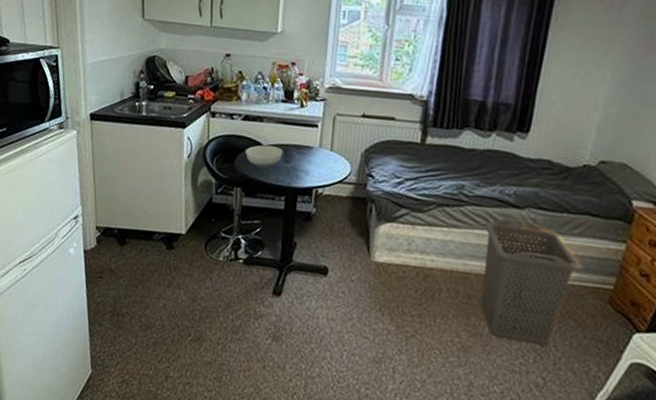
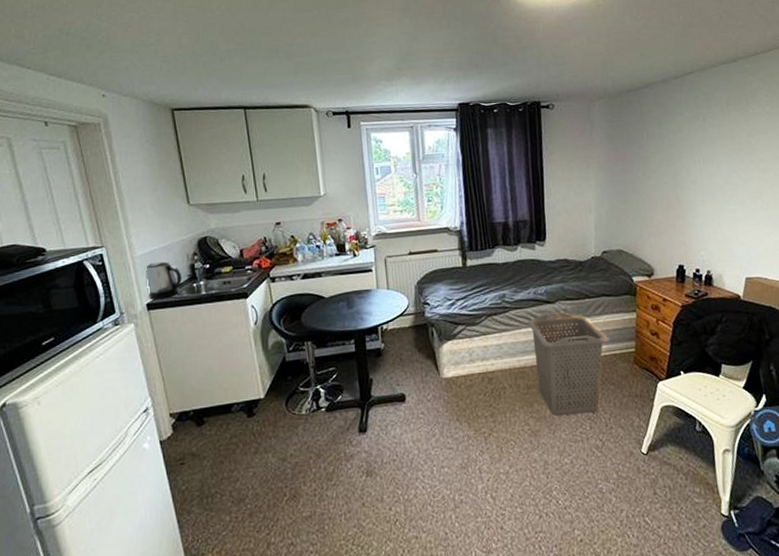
kettle: none [92,73,127,112] -> present [144,261,182,300]
bowl: present [244,145,283,169] -> none [309,296,345,319]

